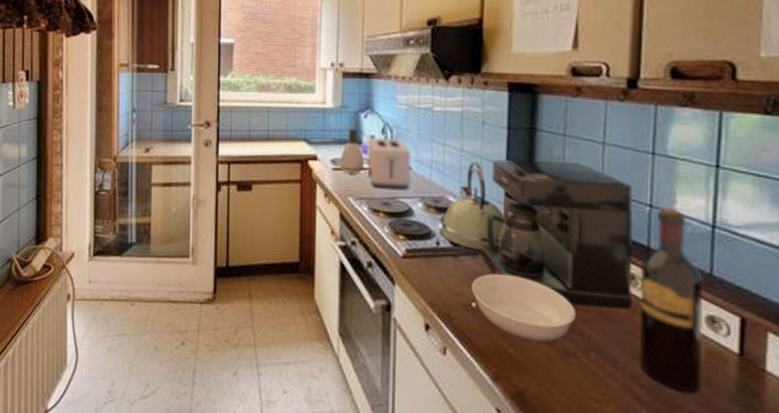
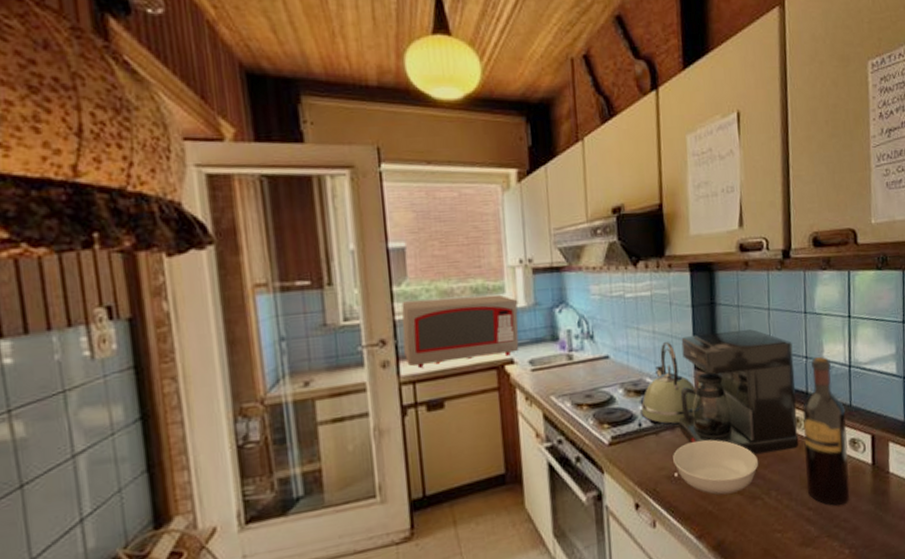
microwave: none [224,91,325,152] -> present [401,294,519,368]
soap dispenser: present [339,129,364,174] -> none [537,326,564,373]
toaster: present [367,137,412,190] -> none [564,328,611,381]

